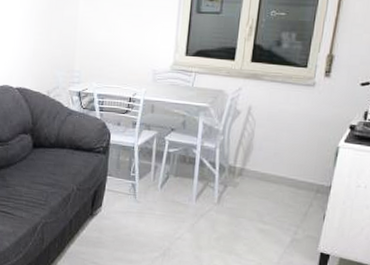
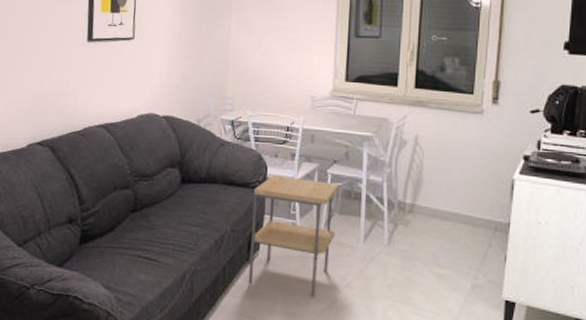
side table: none [91,141,176,247] -> present [248,175,340,297]

